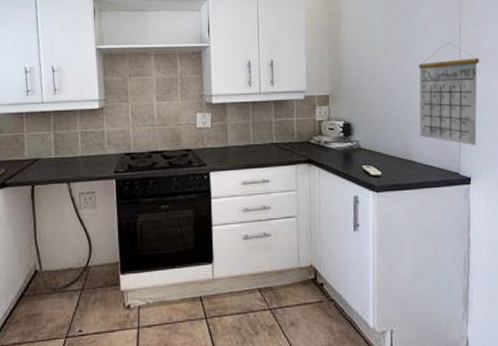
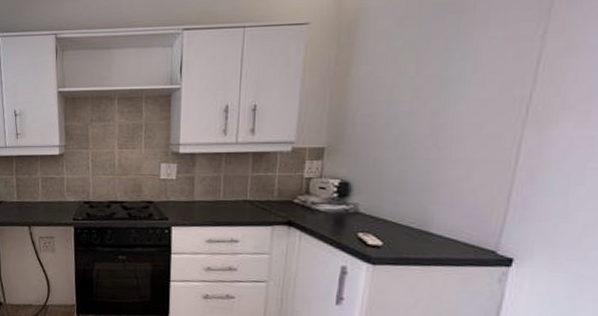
calendar: present [418,43,479,145] -> none [445,81,562,219]

